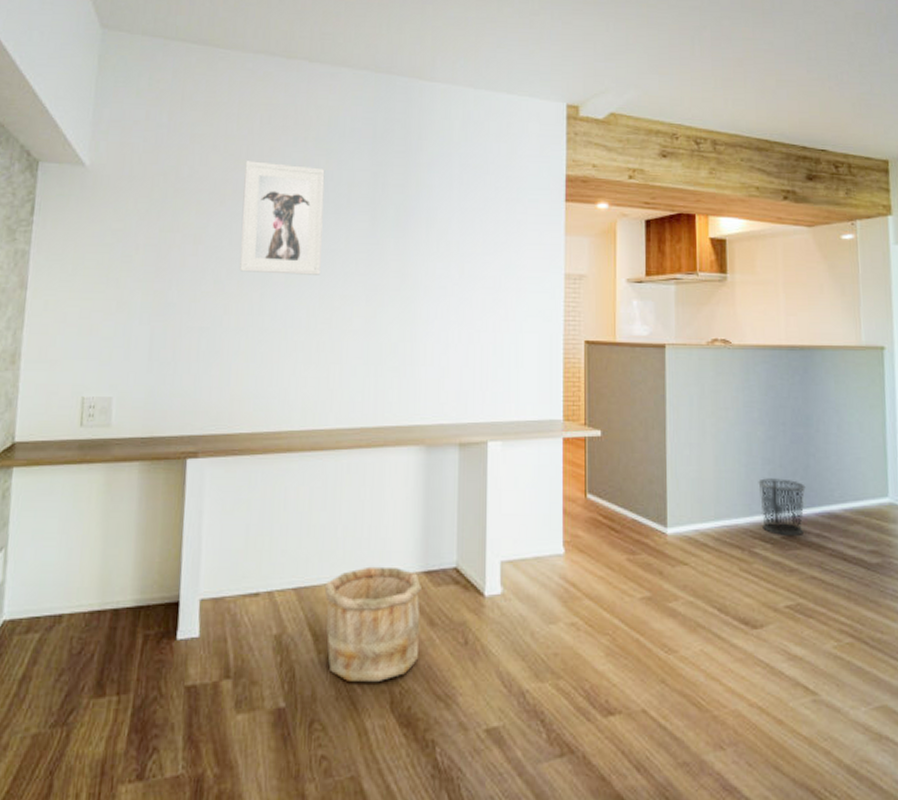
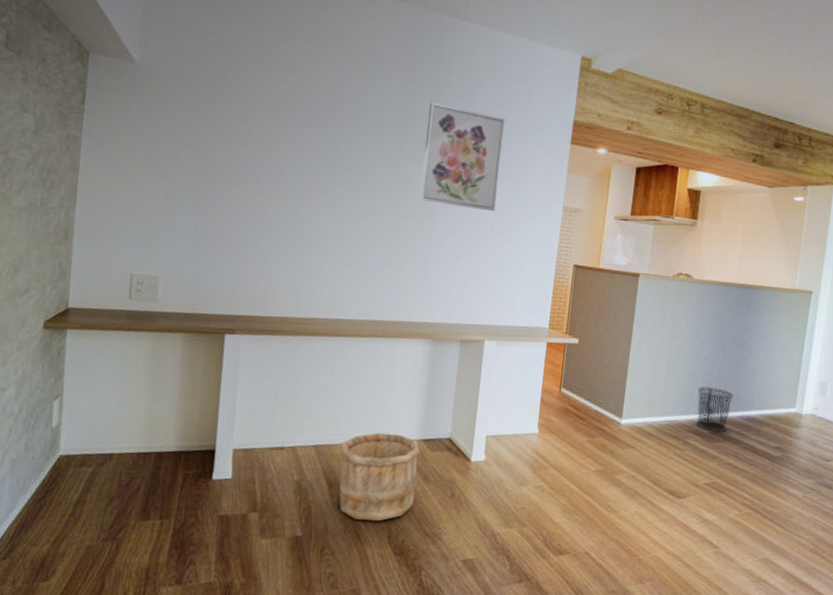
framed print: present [240,161,325,275] -> none [278,75,361,187]
wall art: none [398,173,487,288] -> present [419,102,505,212]

